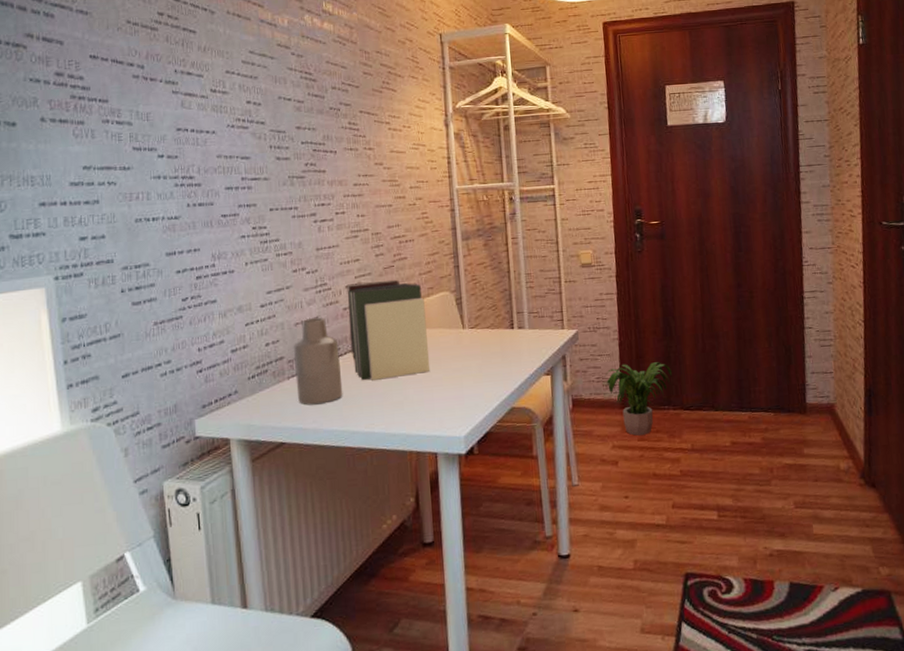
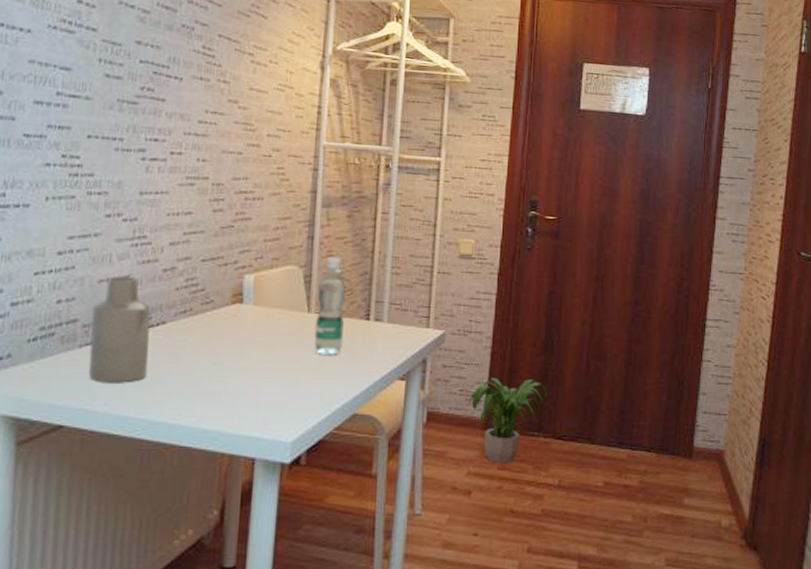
books: present [346,279,431,380] -> none [164,241,266,362]
bottle: none [468,280,495,362] -> present [313,256,346,355]

